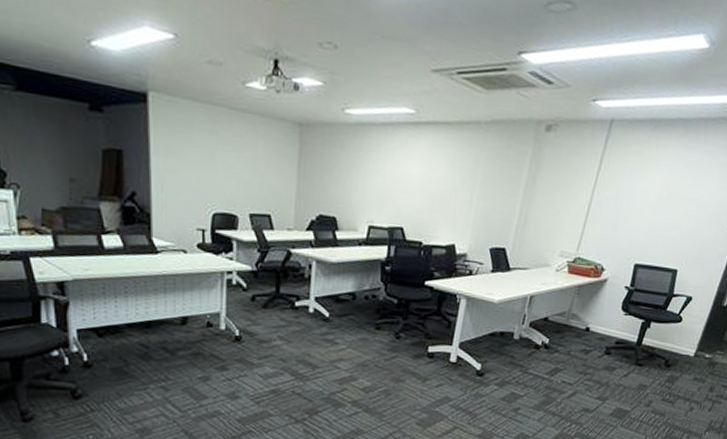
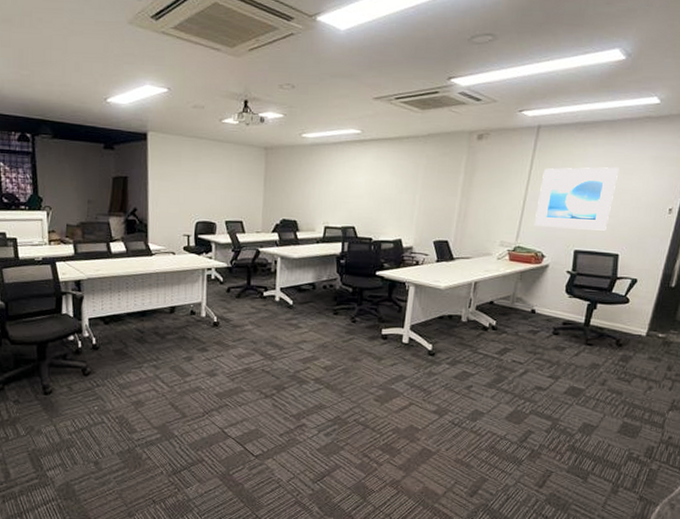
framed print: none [596,170,689,244] -> present [534,167,620,231]

